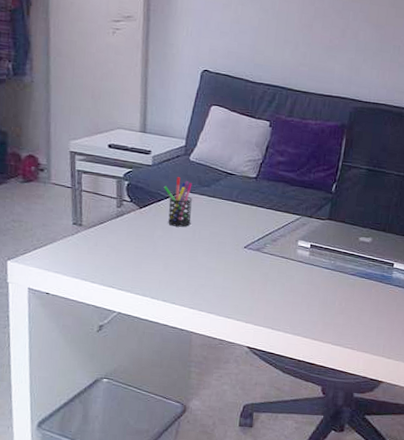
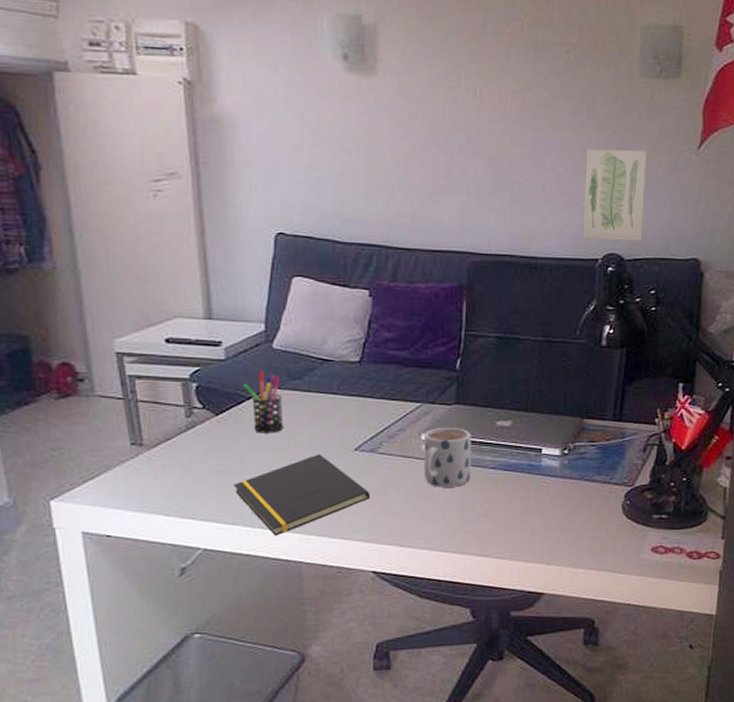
notepad: none [147,247,253,309] -> present [233,454,371,536]
mug: none [297,237,338,287] -> present [423,428,471,487]

